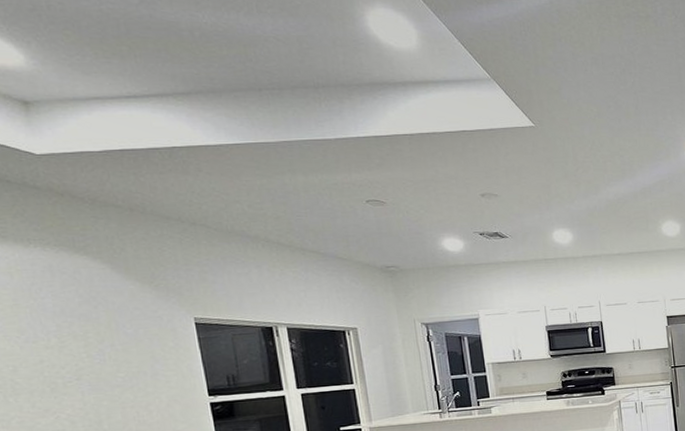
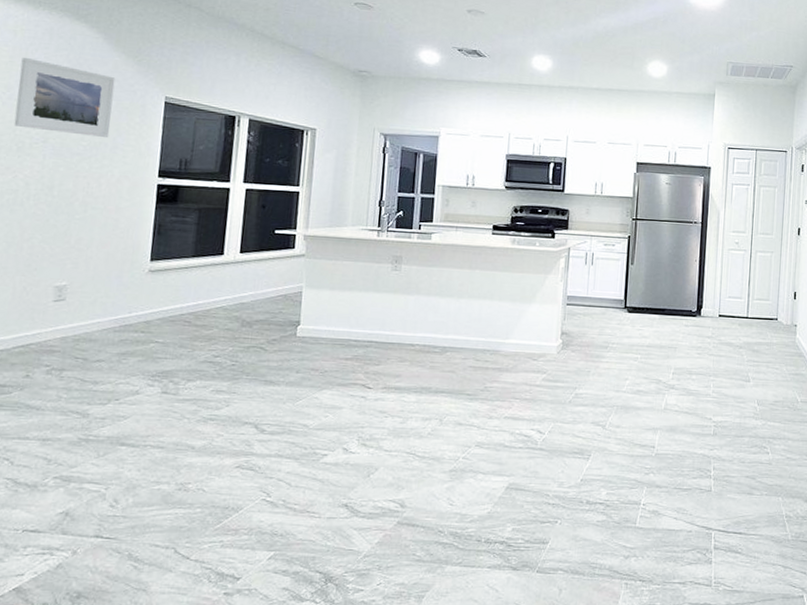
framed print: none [27,298,146,369] -> present [14,57,116,137]

